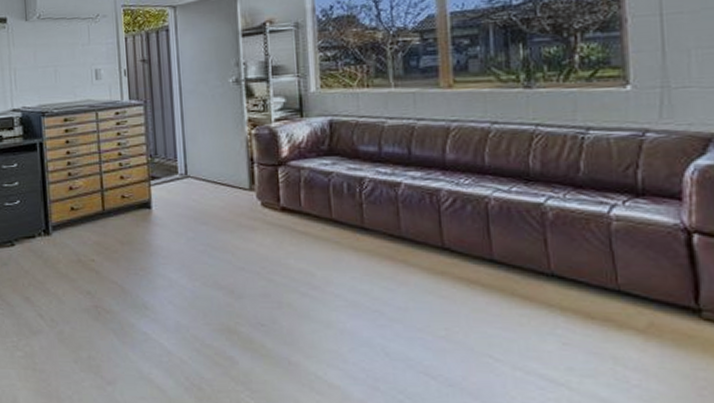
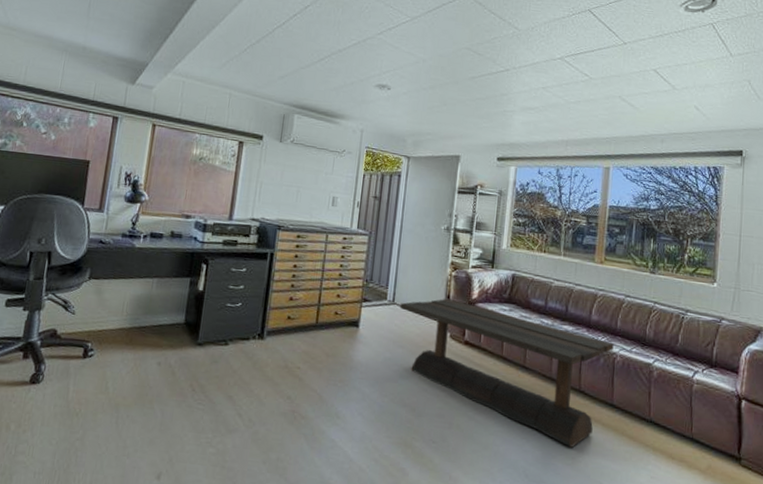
coffee table: none [195,161,484,317] -> present [400,298,614,448]

